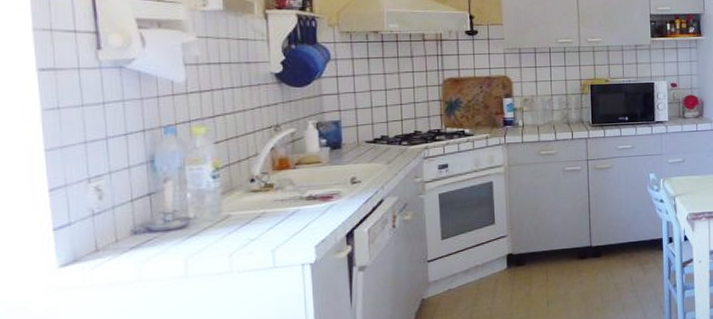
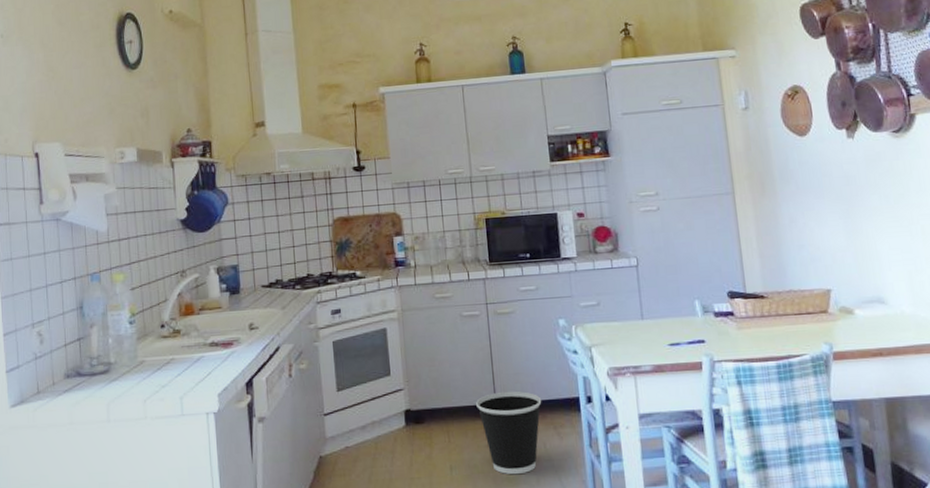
wastebasket: none [573,235,631,305] -> present [476,391,542,475]

